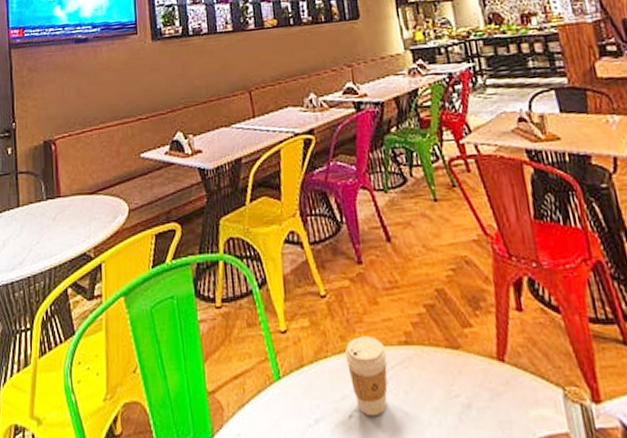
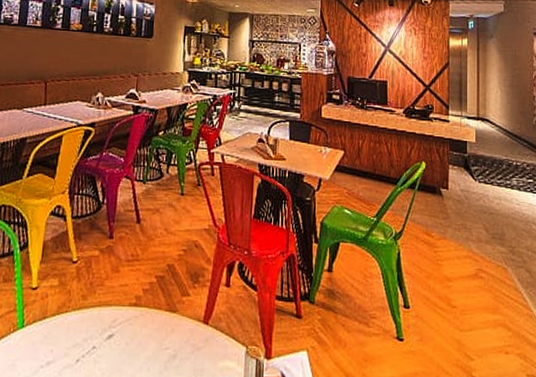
coffee cup: present [345,336,388,417] -> none [83,297,118,362]

